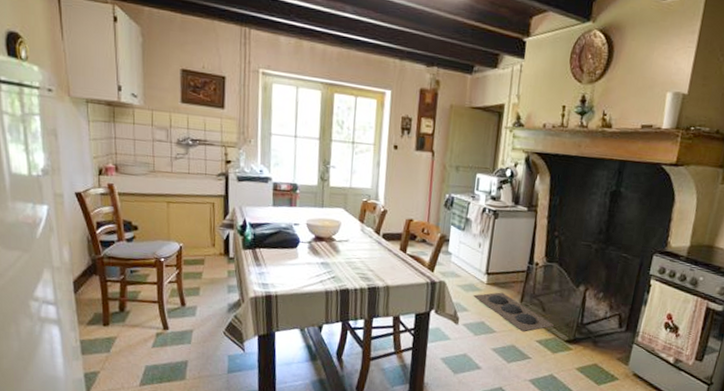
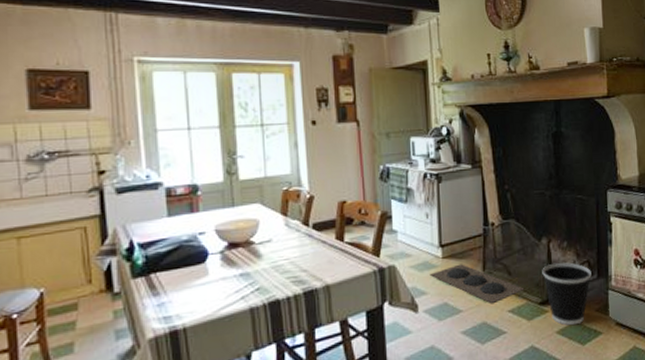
wastebasket: none [573,309,621,367] -> present [542,262,592,326]

